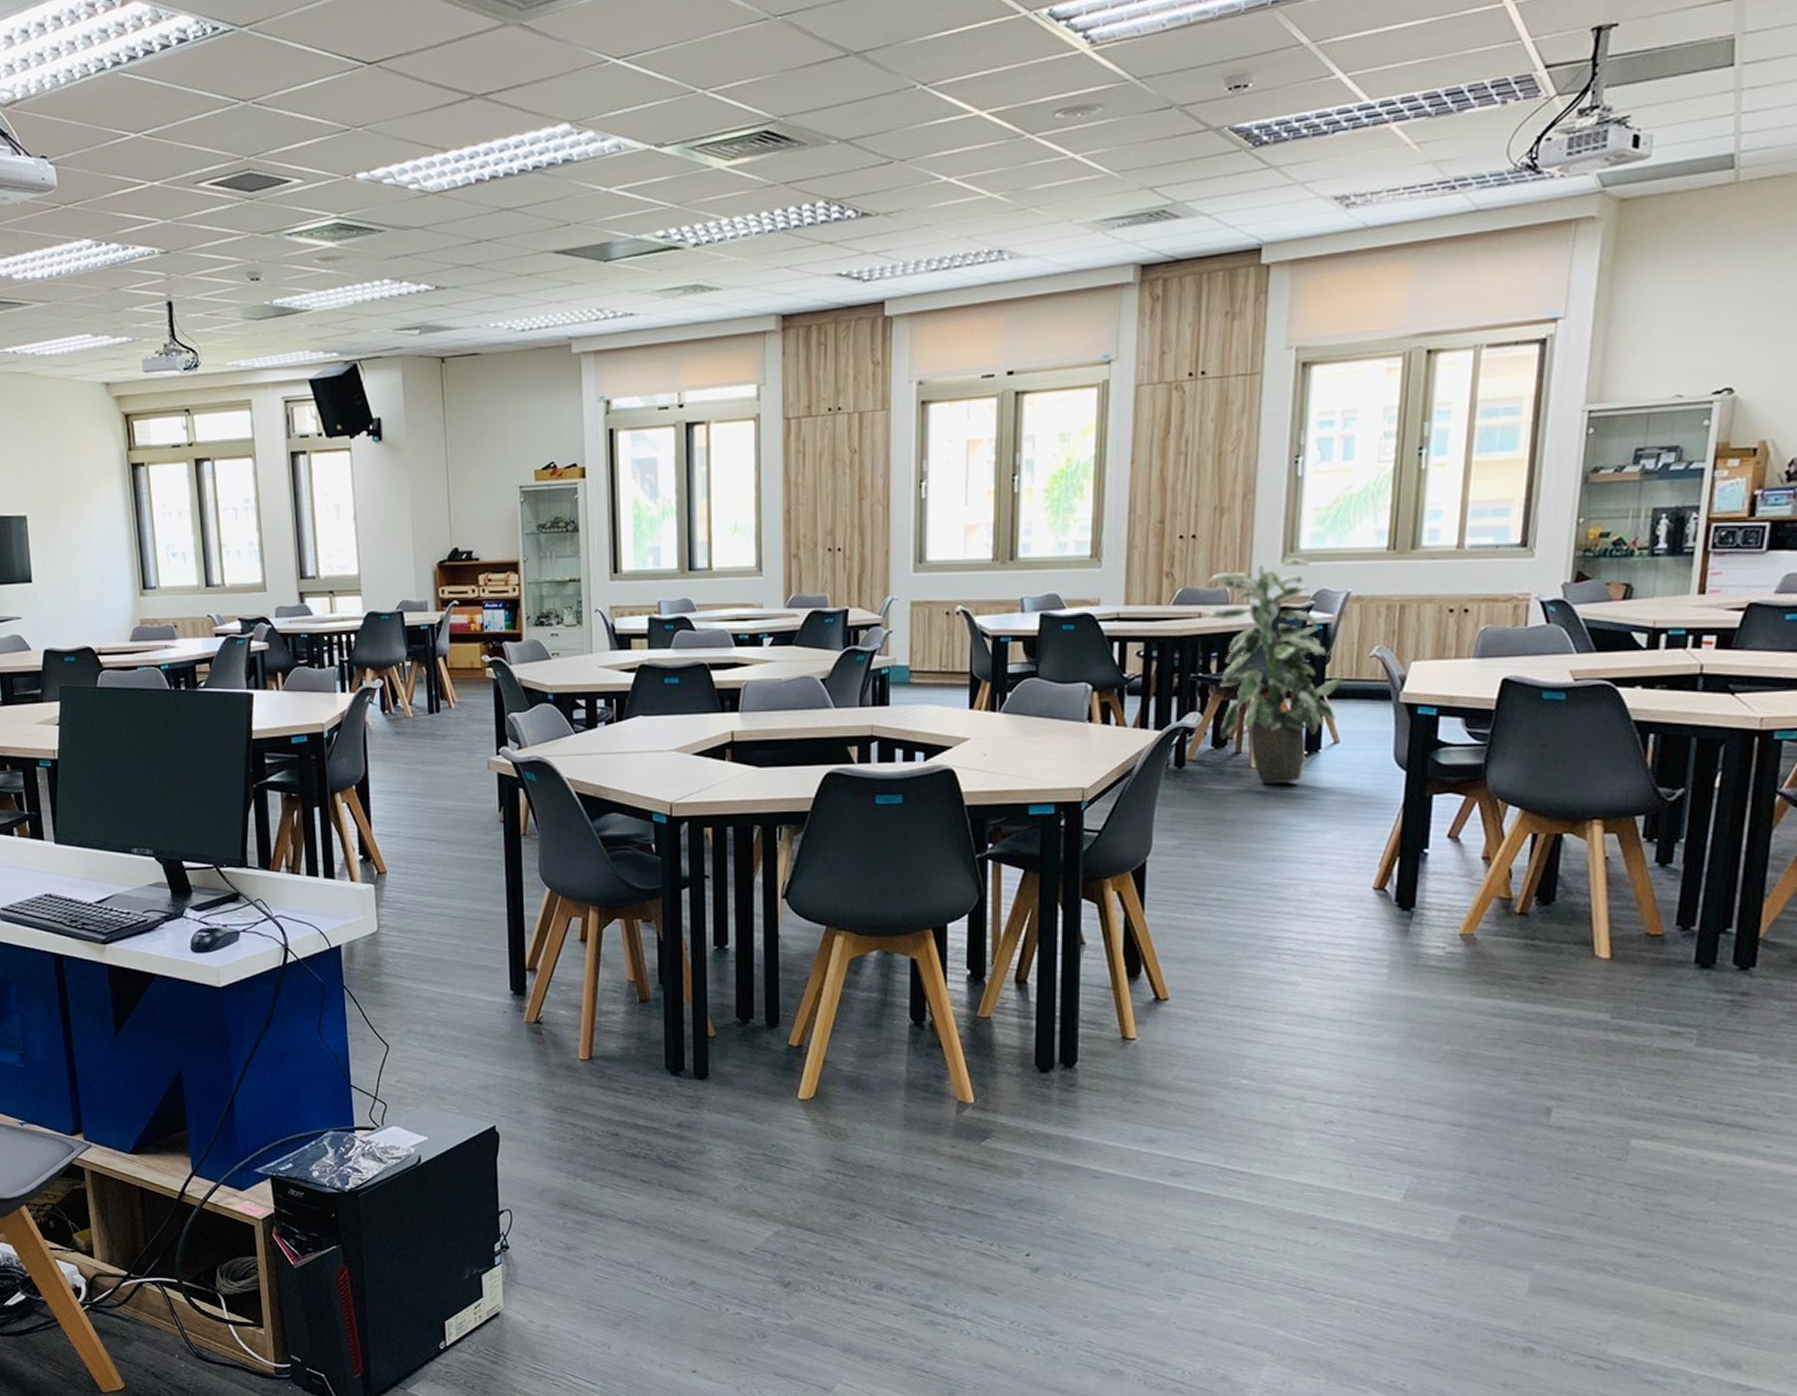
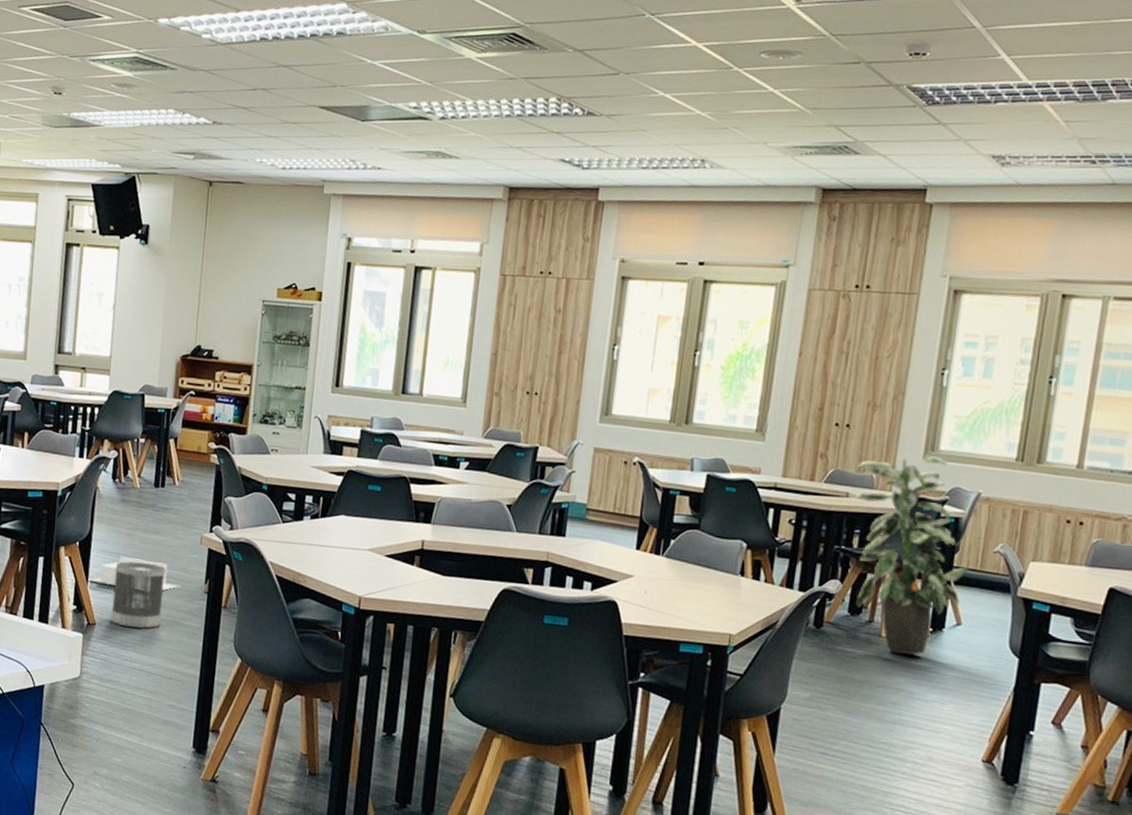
storage box: none [373,793,473,829] -> present [90,555,180,591]
wastebasket: none [398,797,458,870] -> present [110,561,167,629]

